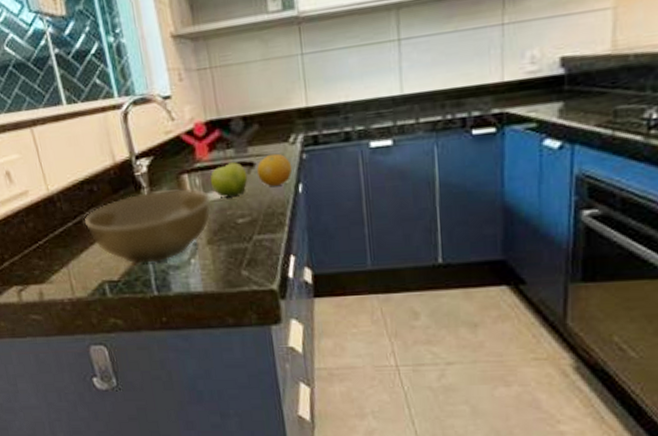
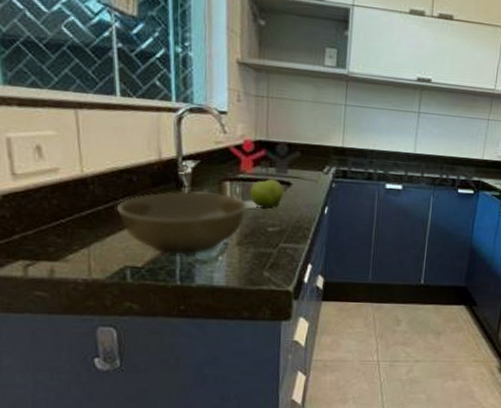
fruit: present [257,153,293,186] -> none [293,178,323,205]

